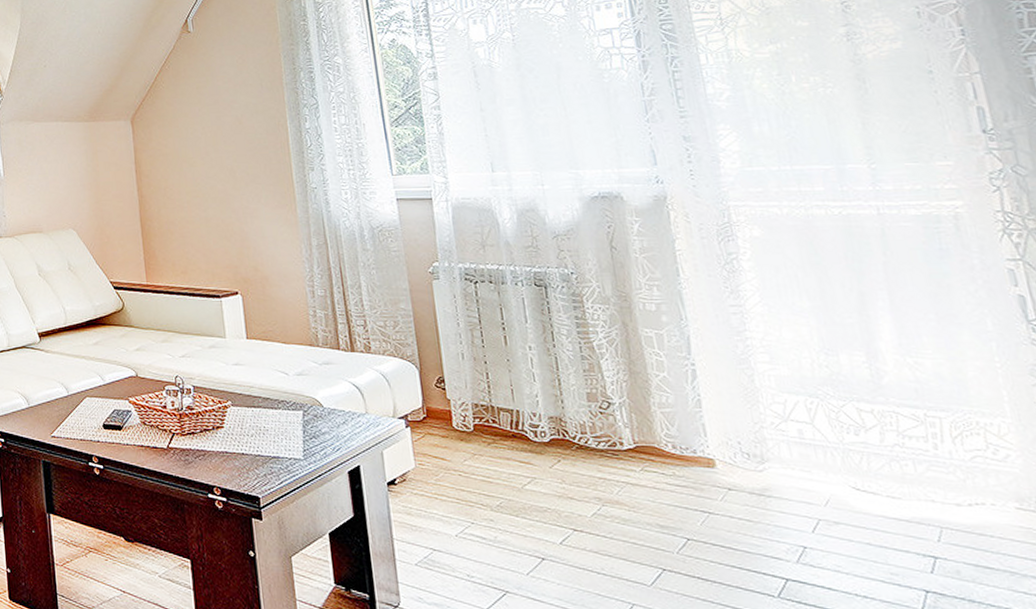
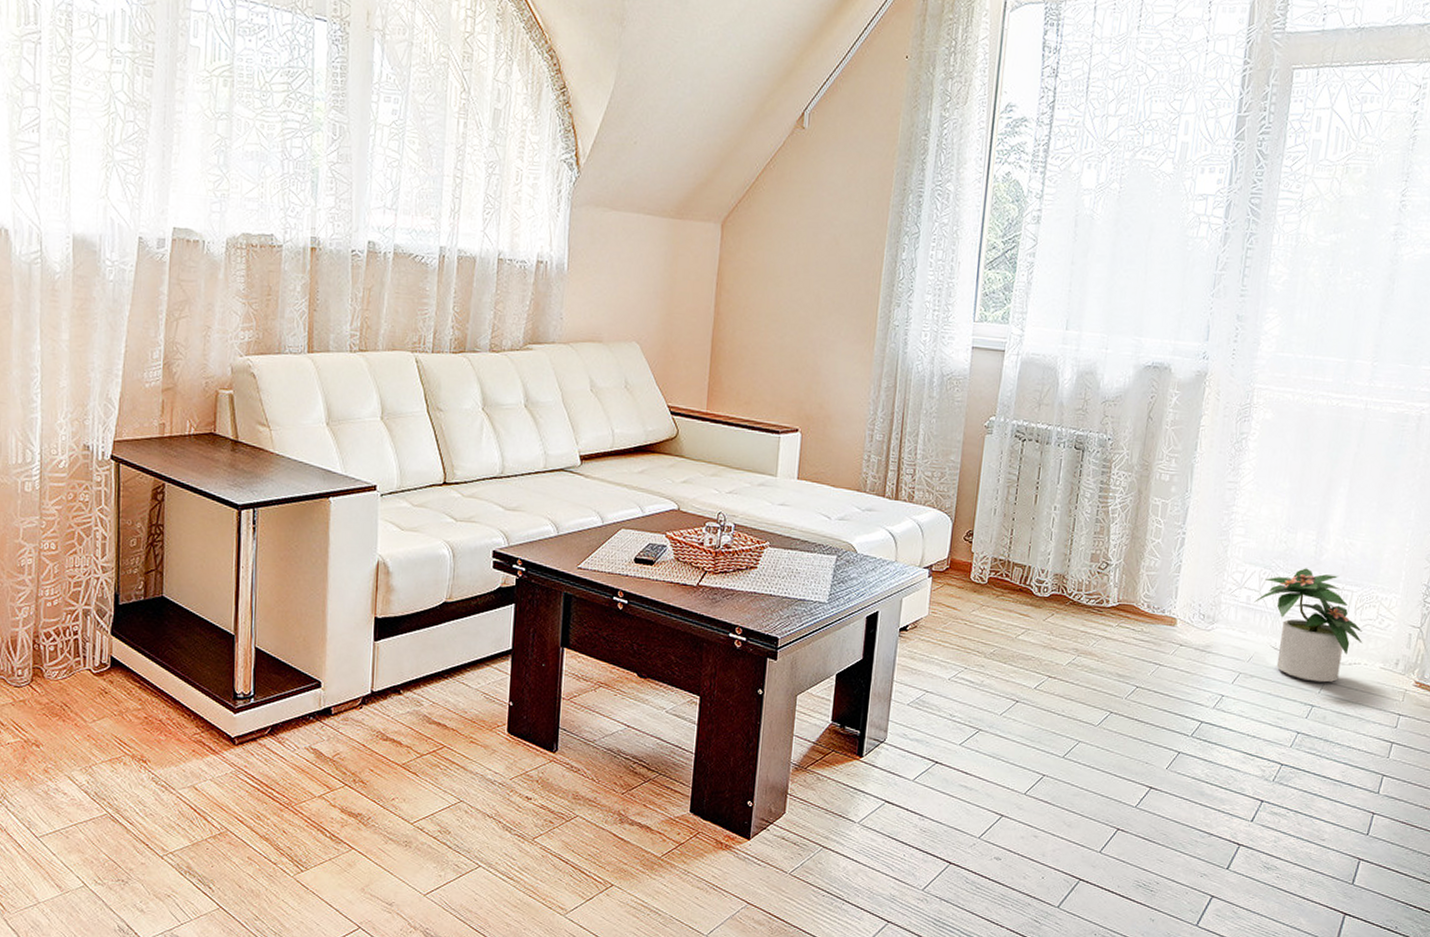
potted plant: none [809,394,979,529] -> present [1254,568,1363,683]

